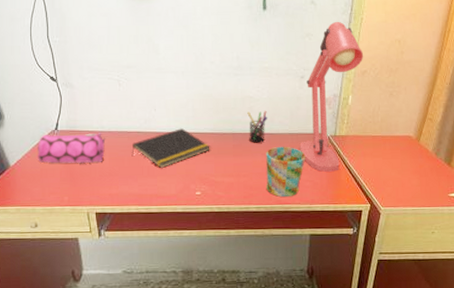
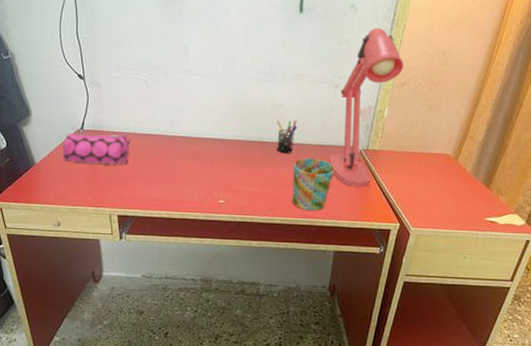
notepad: present [131,128,210,169] -> none [156,134,236,175]

